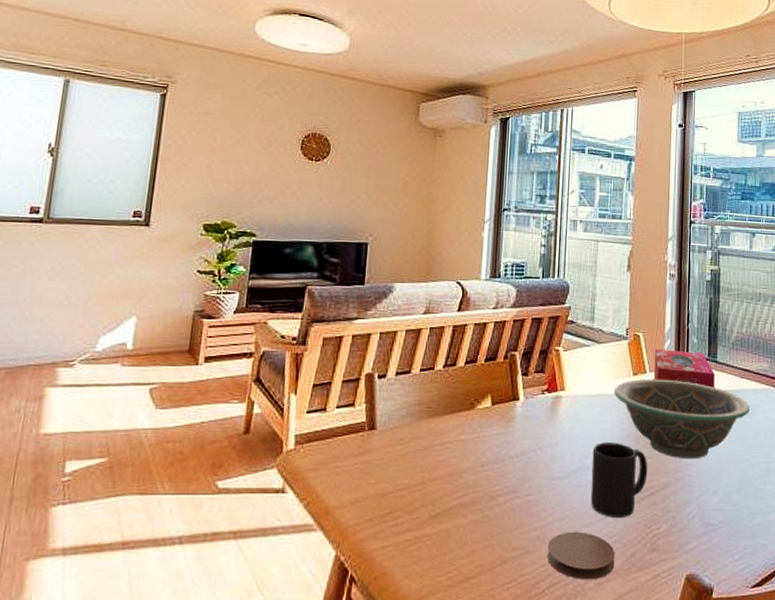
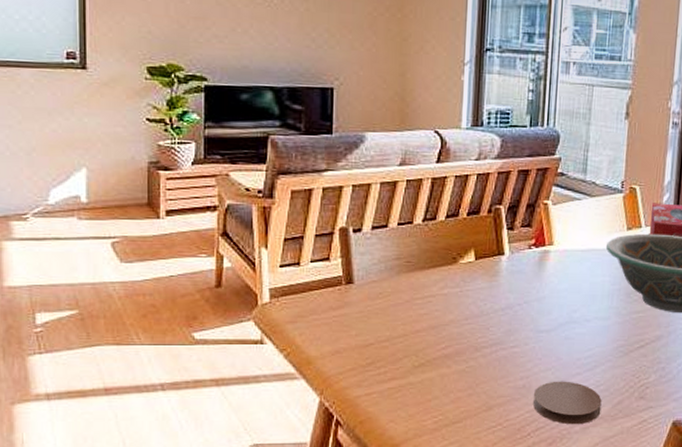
mug: present [590,442,648,517] -> none [578,297,639,368]

